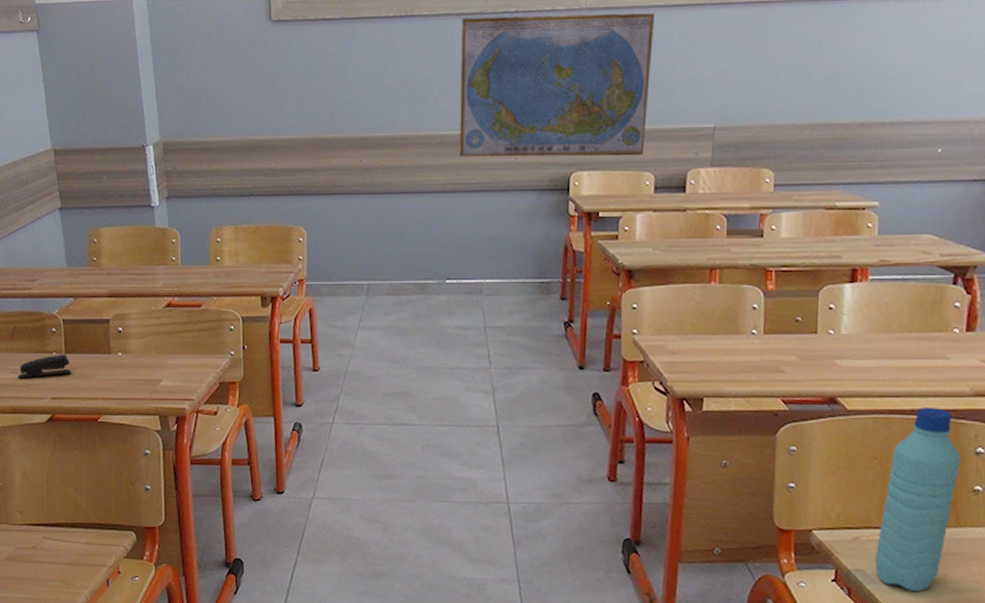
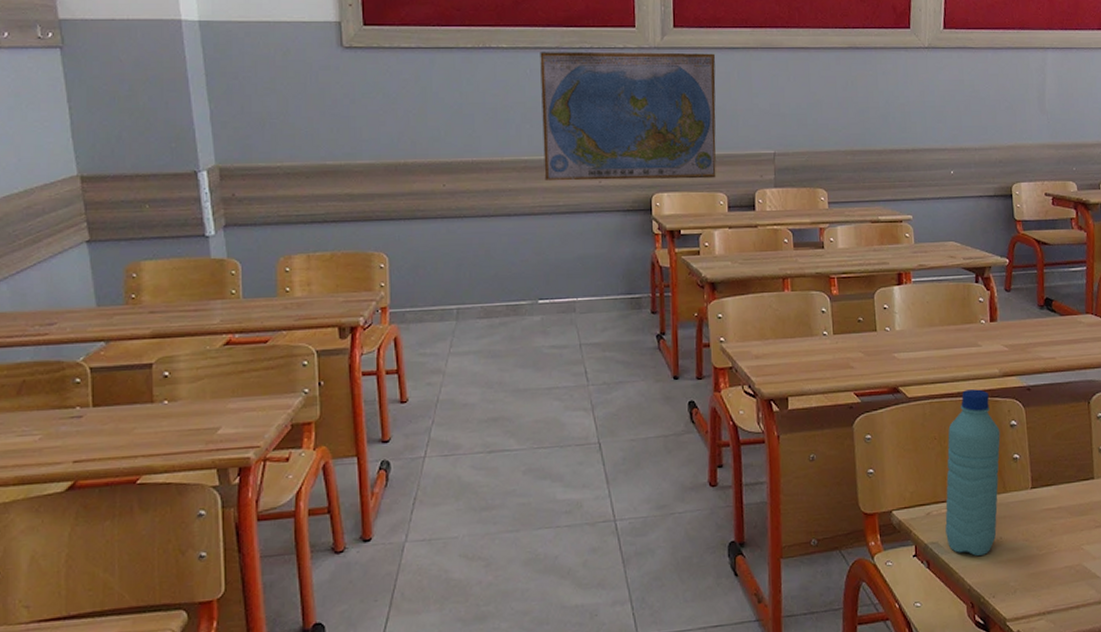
stapler: present [18,354,71,379] -> none [27,407,100,442]

